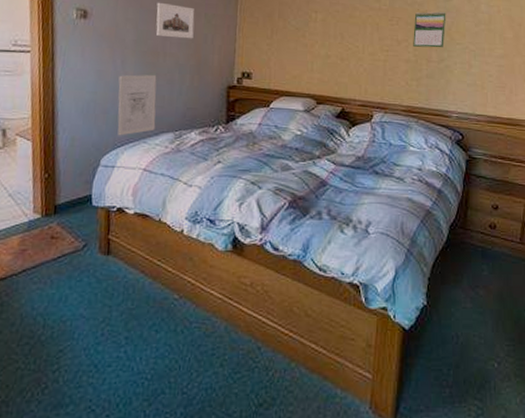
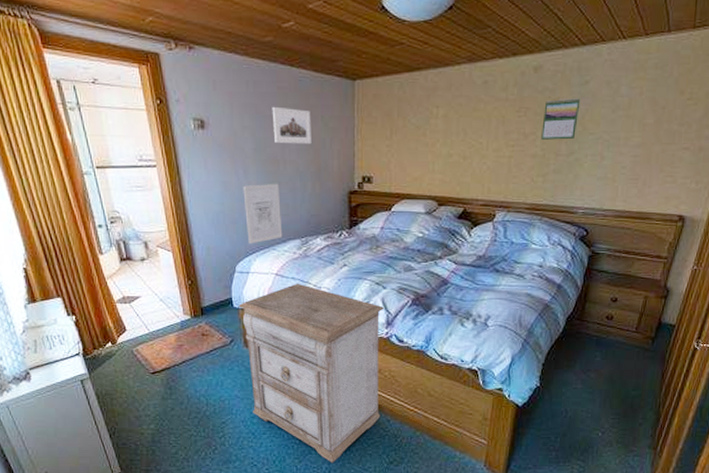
nightstand: none [97,180,260,406] -> present [238,283,385,463]

